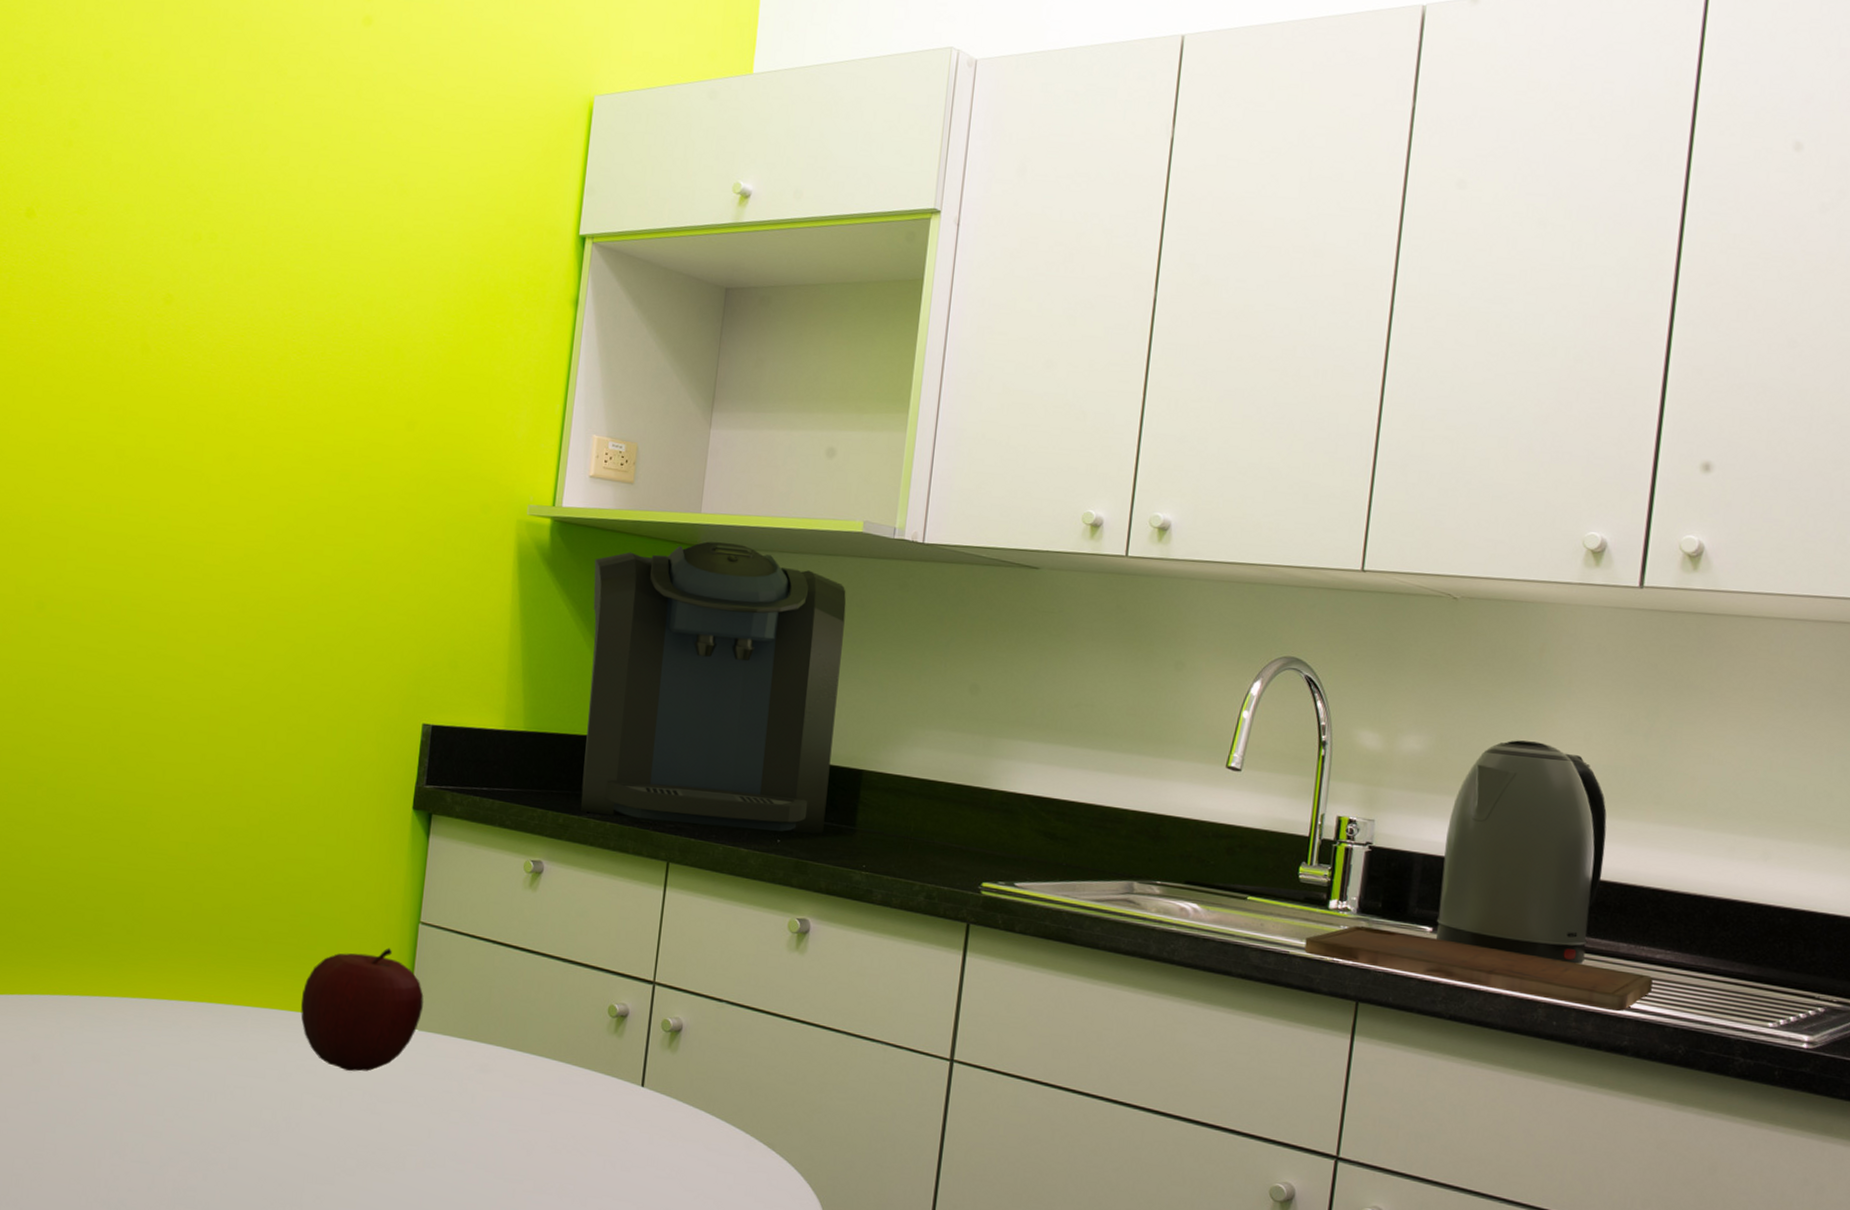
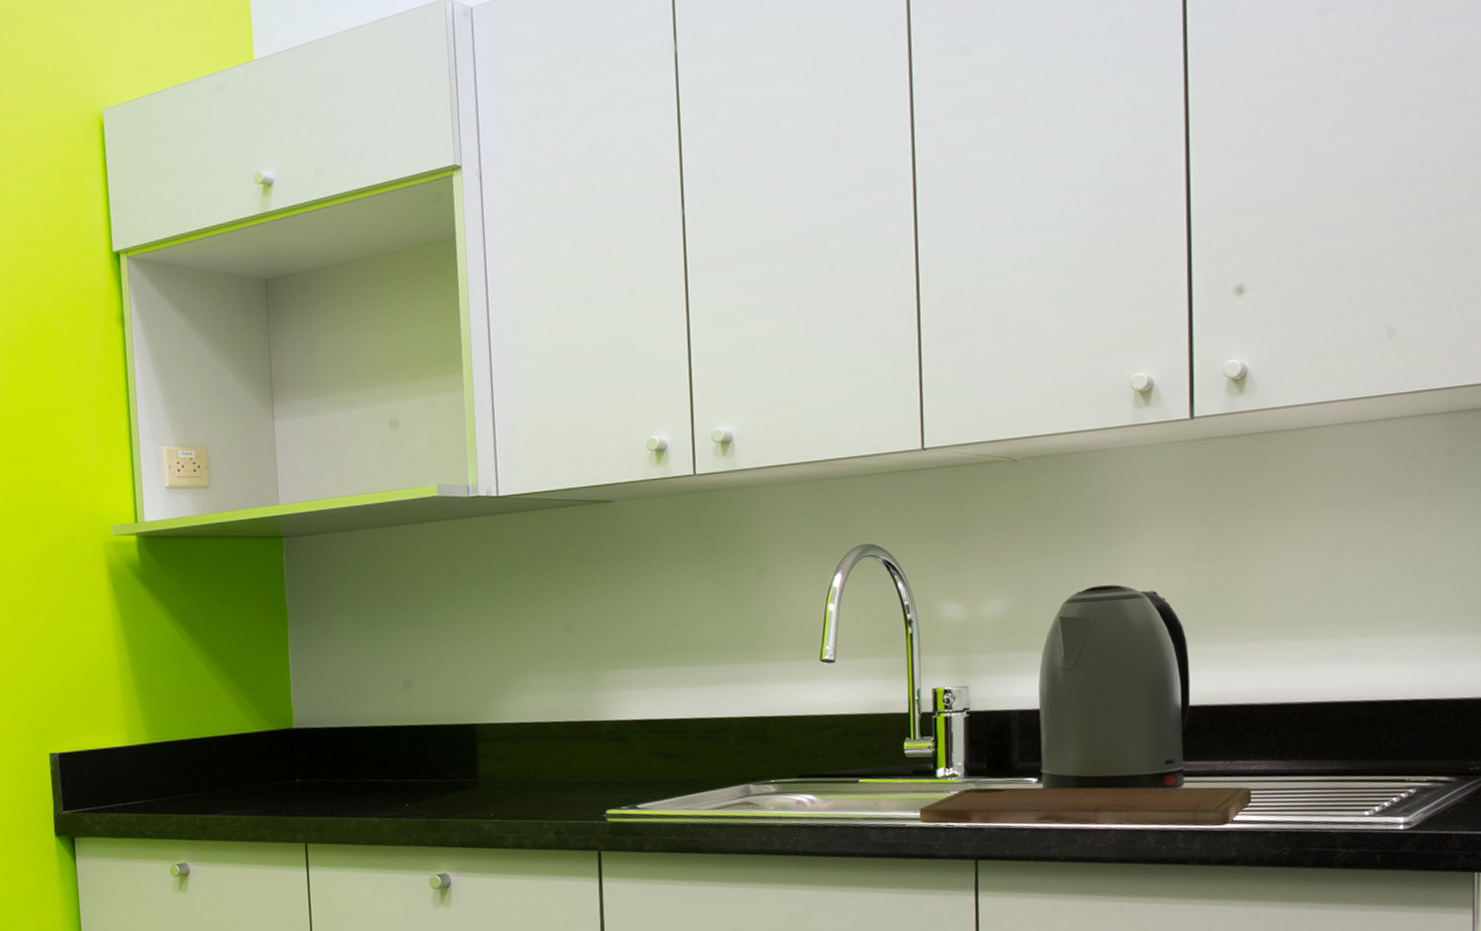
coffee machine: present [580,541,847,834] -> none [185,528,448,810]

